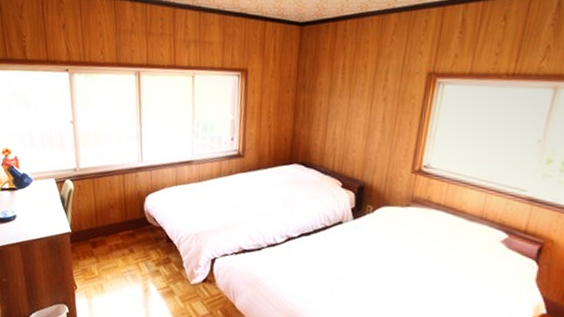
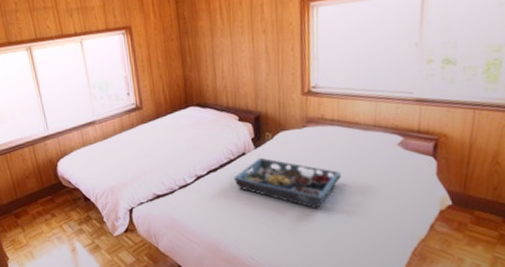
serving tray: none [326,229,437,294] -> present [234,157,341,209]

